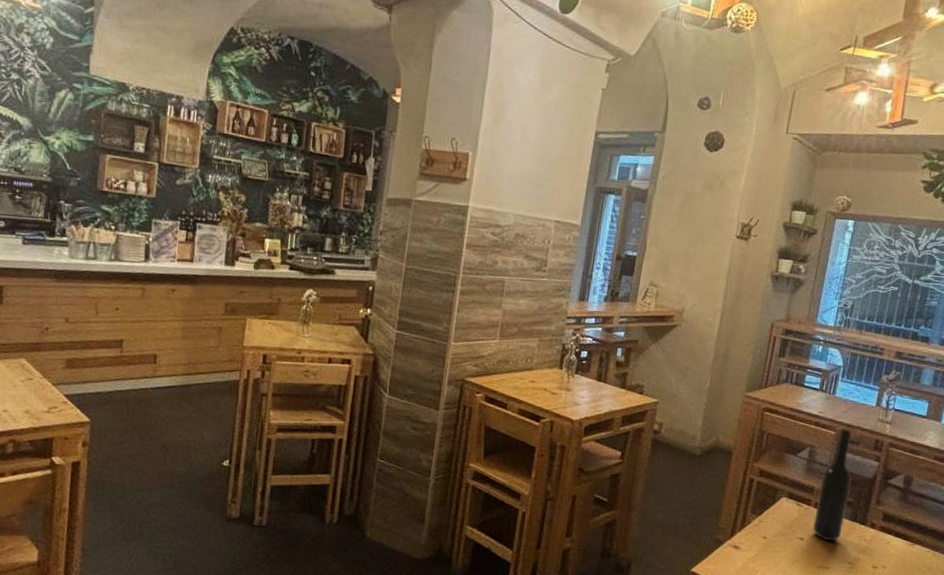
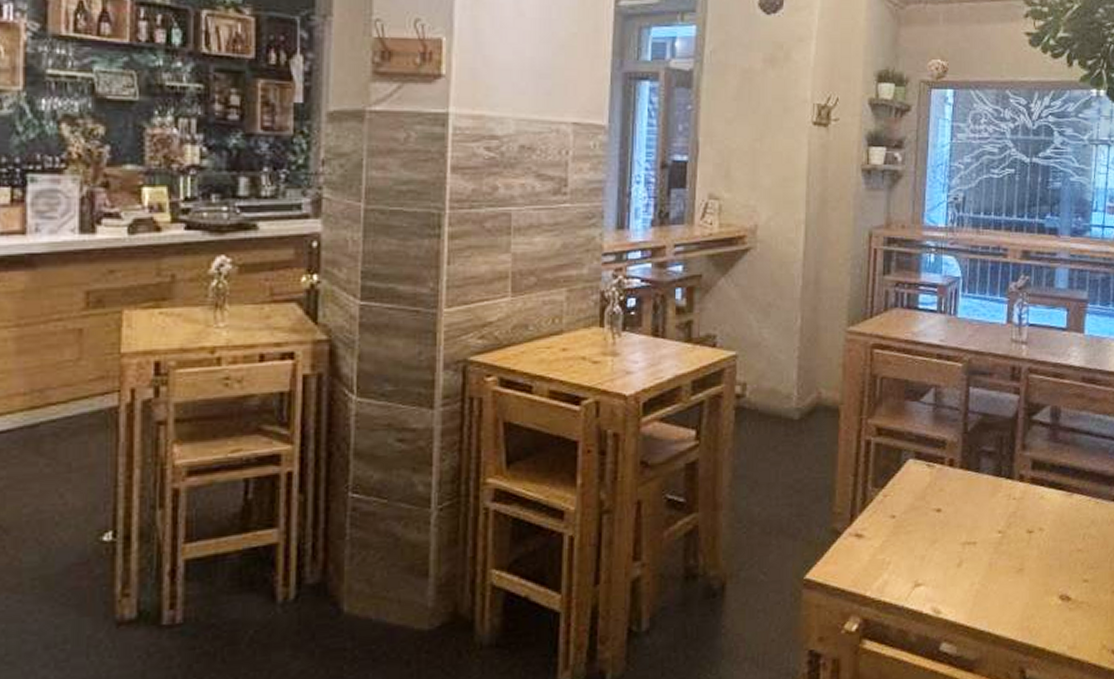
bottle: present [813,428,852,542] -> none [951,357,990,508]

